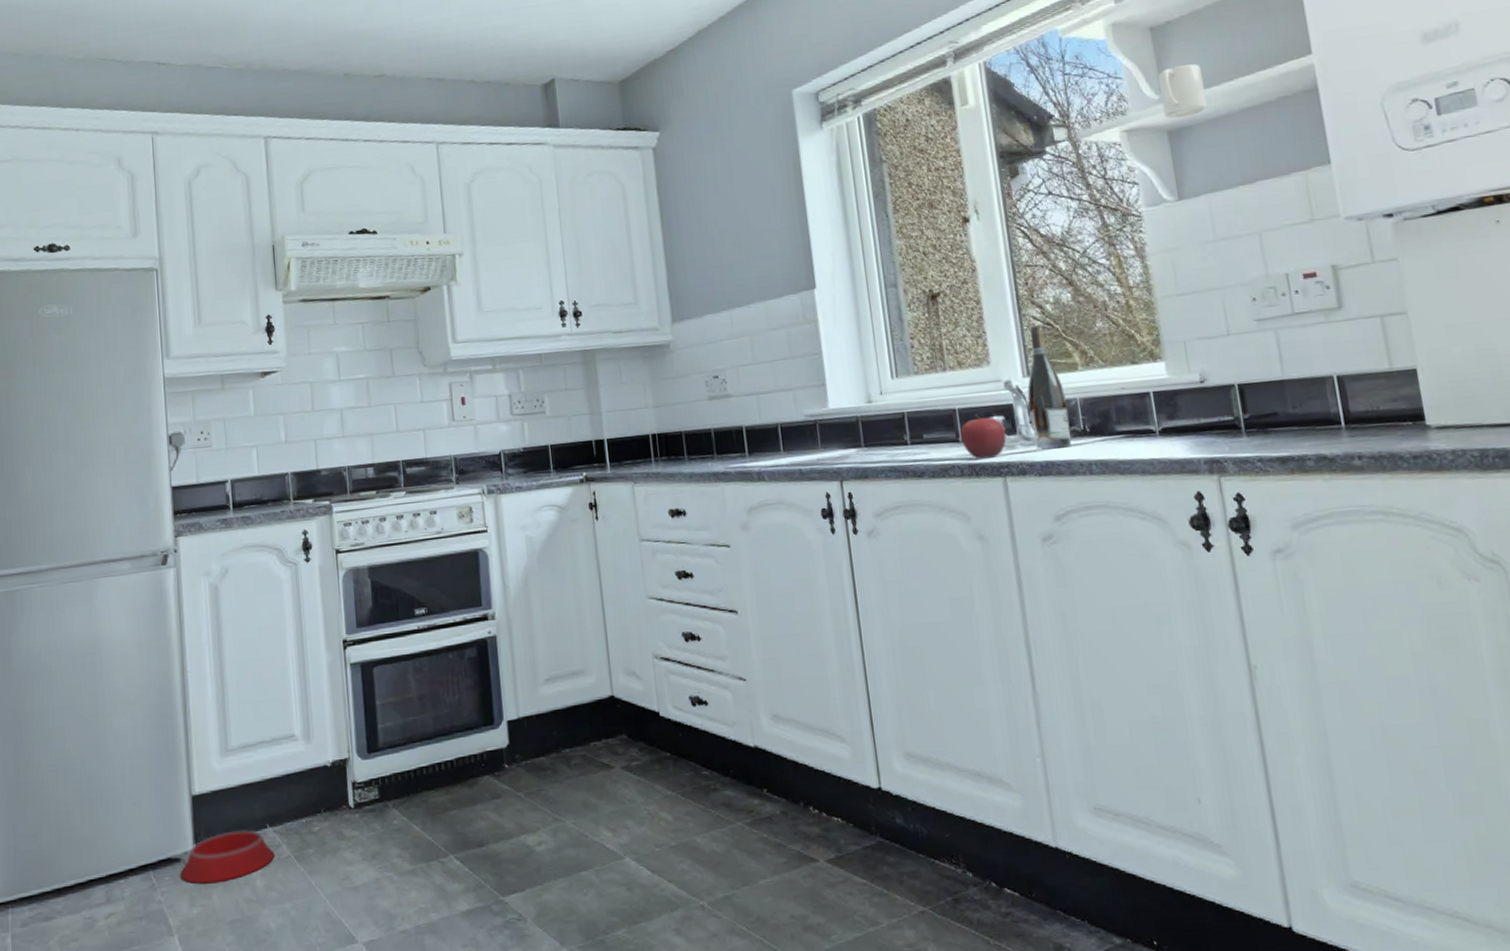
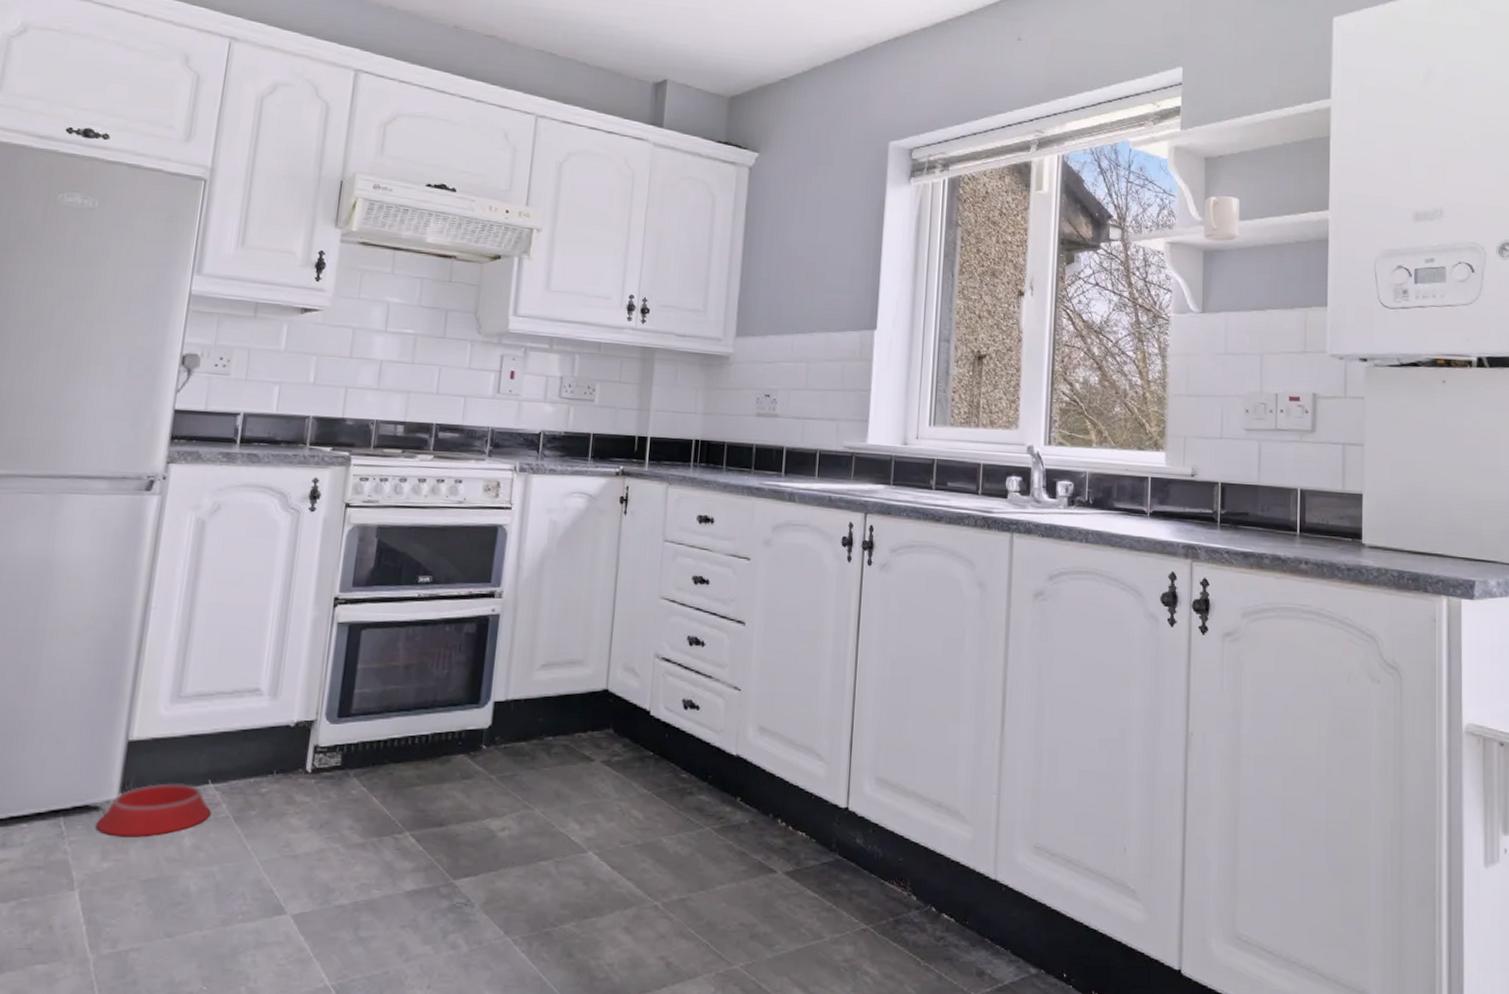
fruit: present [960,414,1007,459] -> none [980,471,1021,514]
wine bottle: present [1027,325,1071,449] -> none [1043,400,1078,514]

